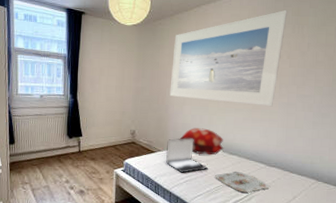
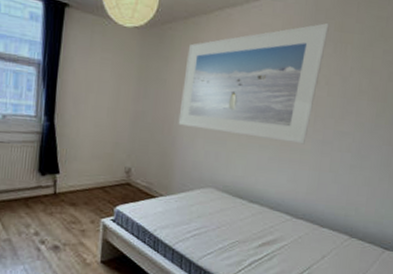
laptop: present [166,138,208,173] -> none [169,180,222,225]
decorative pillow: present [178,128,224,155] -> none [186,167,243,203]
serving tray: present [215,172,270,193] -> none [230,224,296,251]

